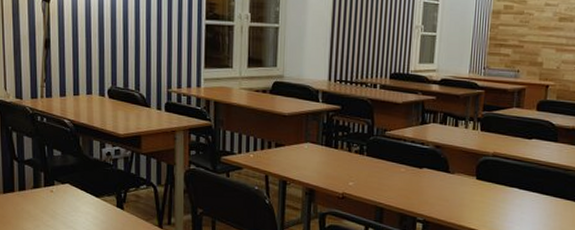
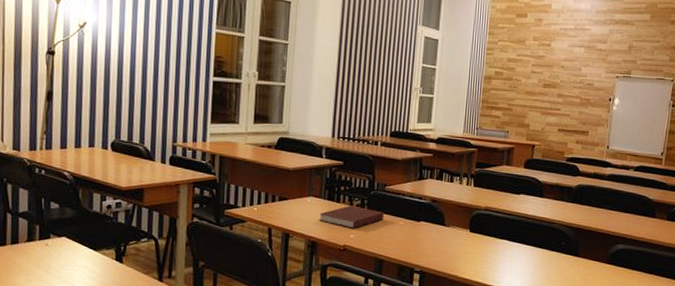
notebook: none [317,152,384,176] -> present [319,205,384,229]

